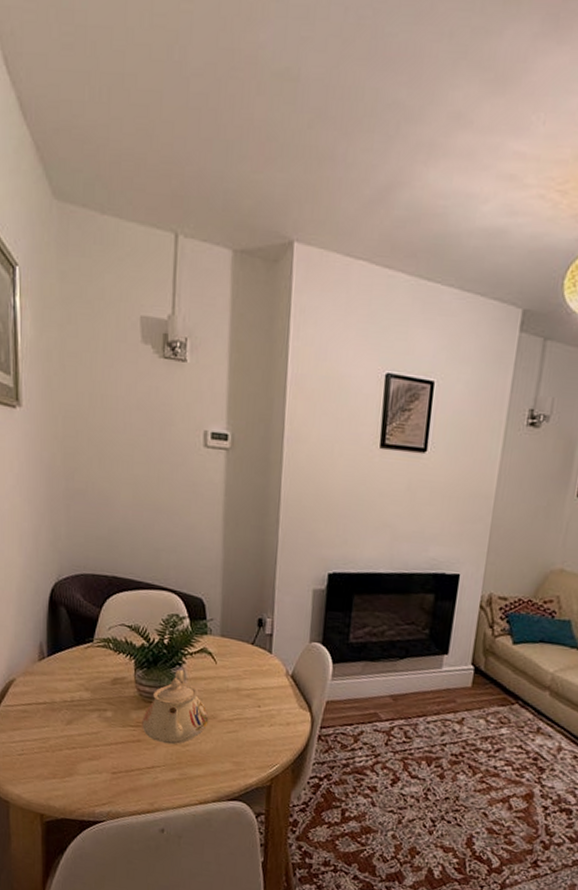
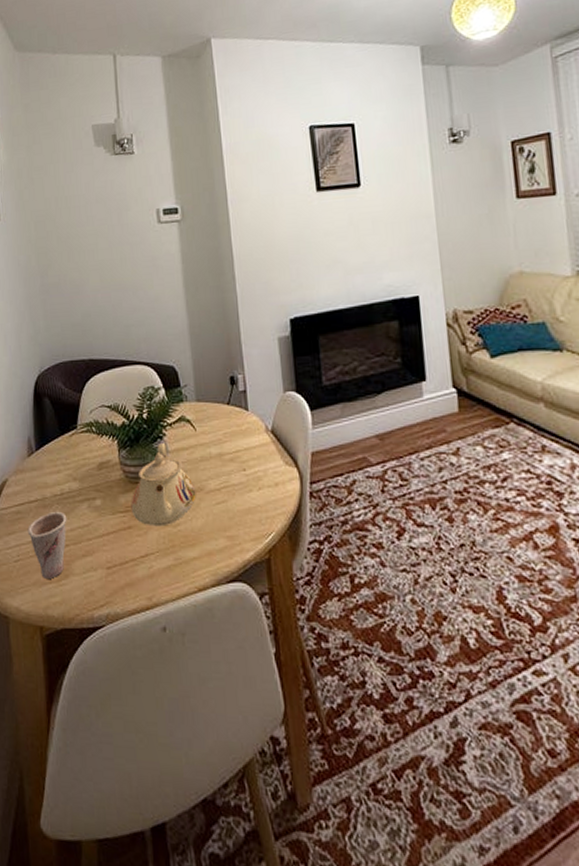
cup: none [33,715,76,775] -> present [27,511,67,579]

